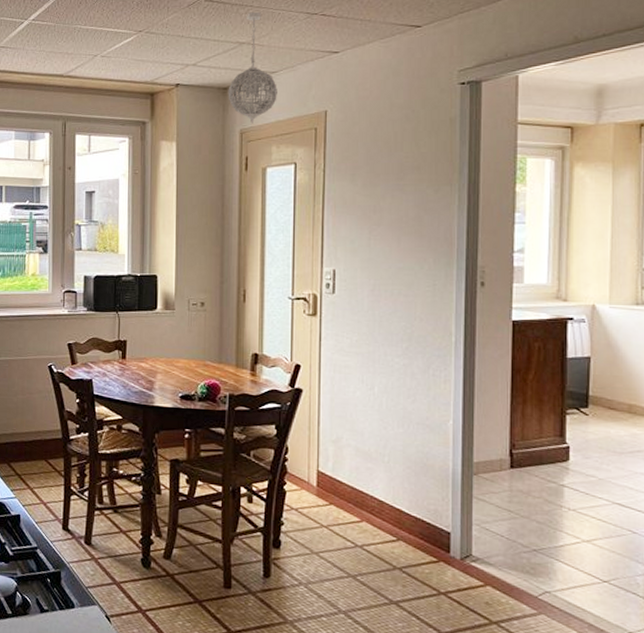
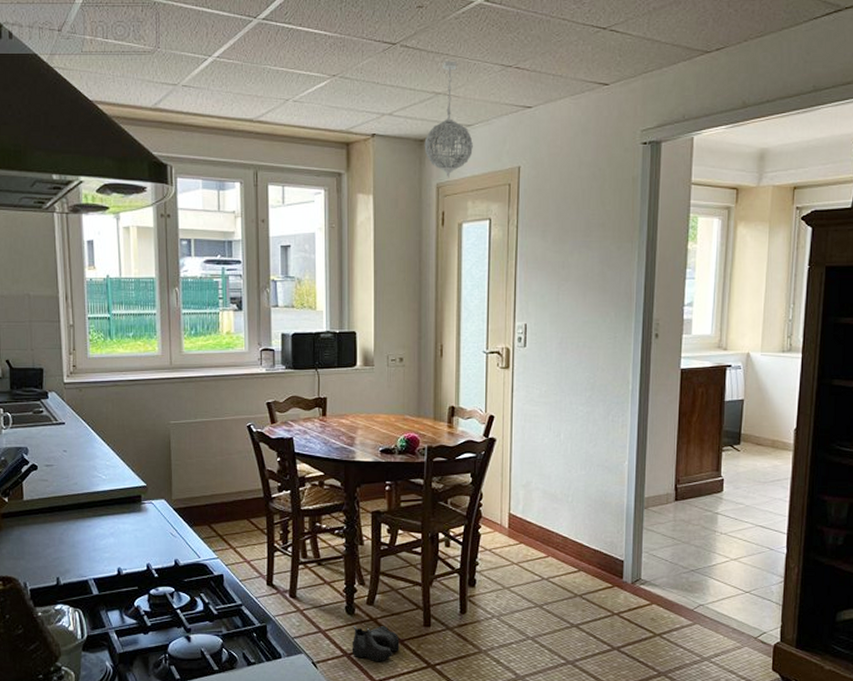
boots: none [147,580,198,622] -> present [351,625,400,661]

